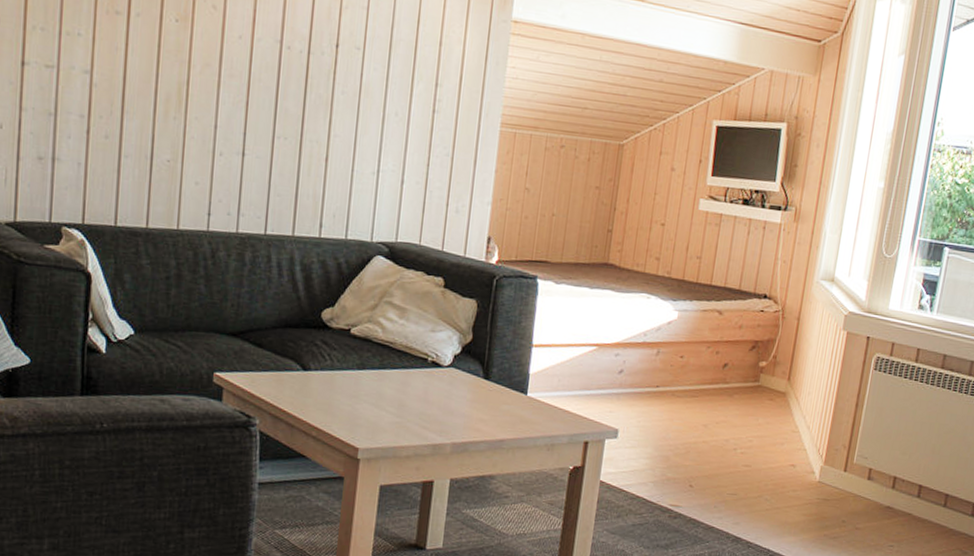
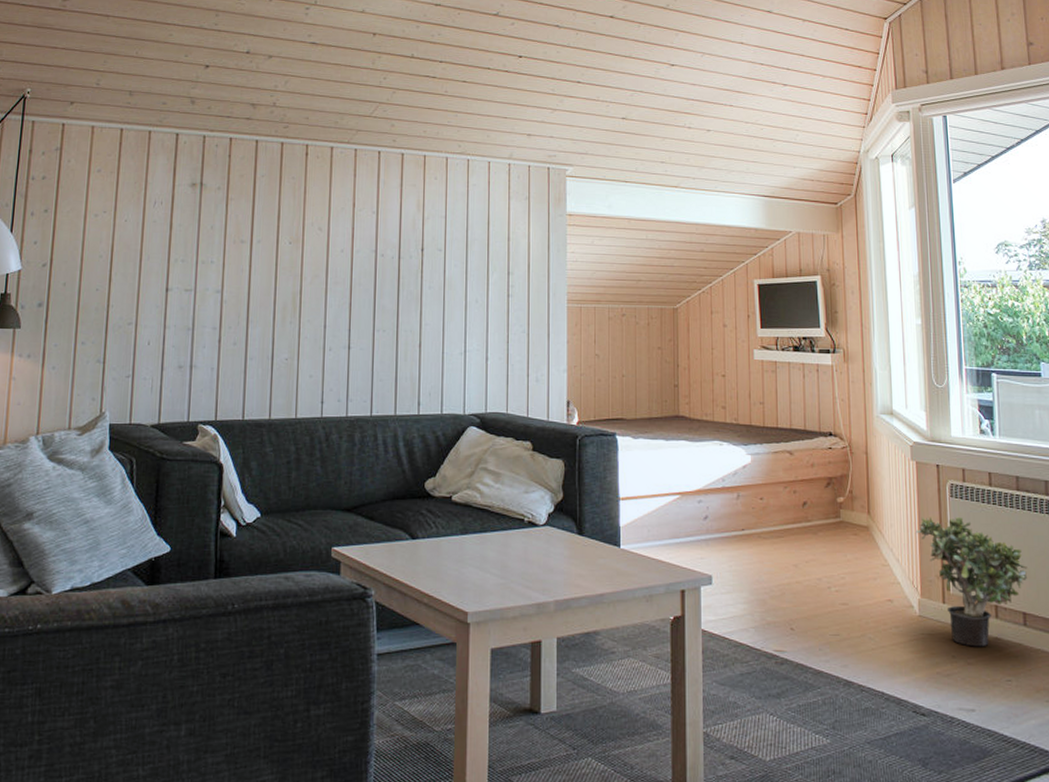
potted plant: none [831,387,934,514] -> present [915,517,1028,647]

